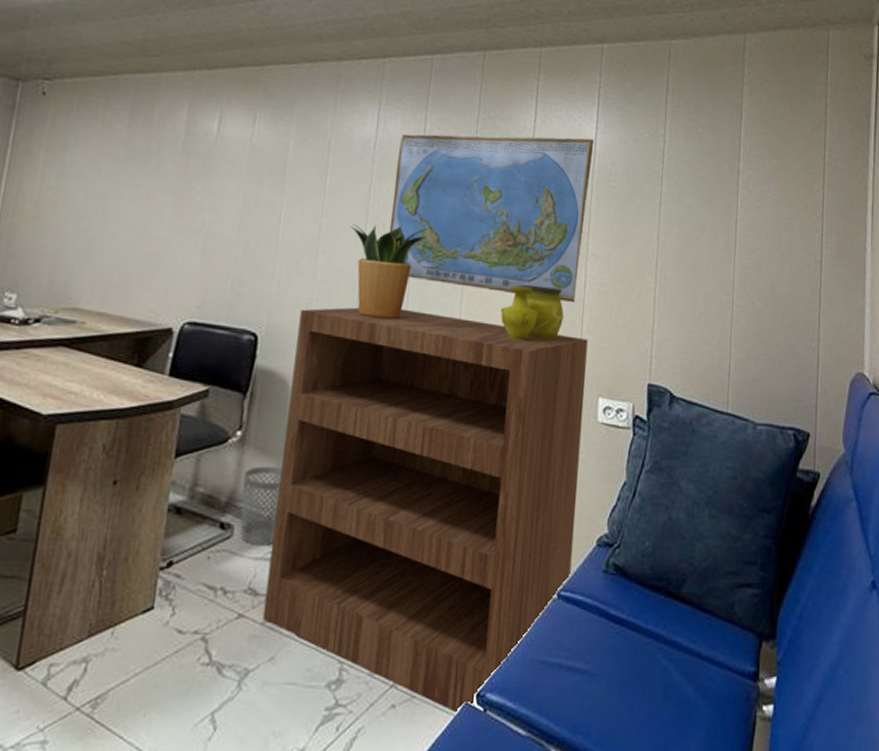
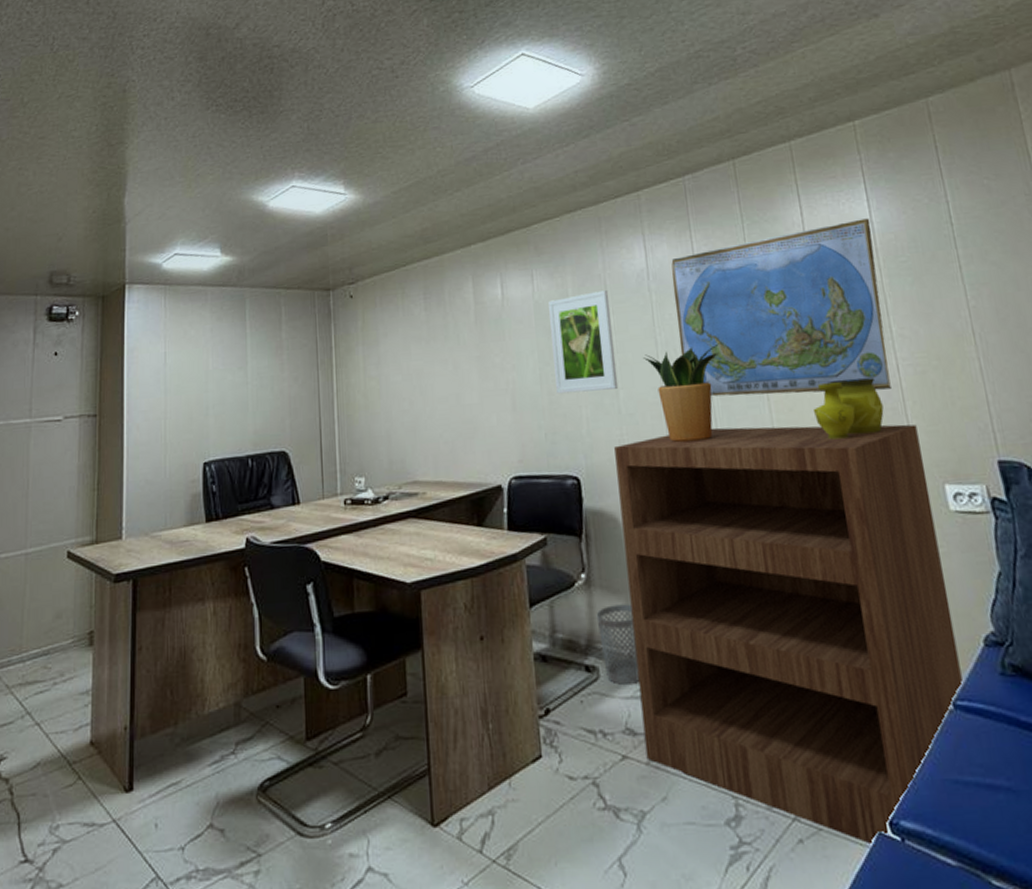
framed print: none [254,148,331,252] -> present [548,290,619,394]

